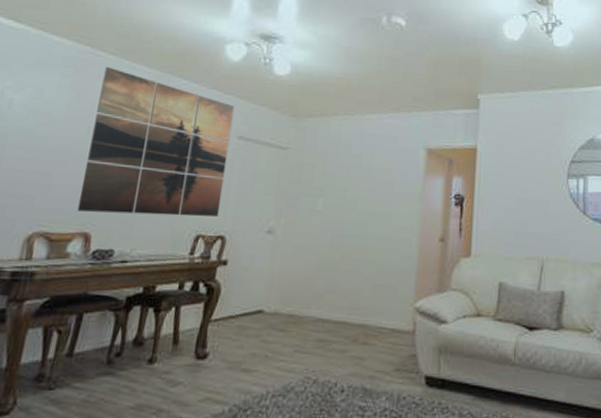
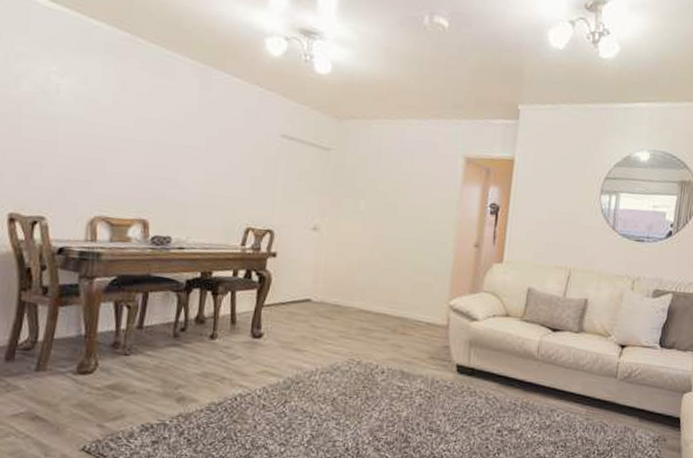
wall art: present [76,66,235,217] -> none [133,55,277,212]

